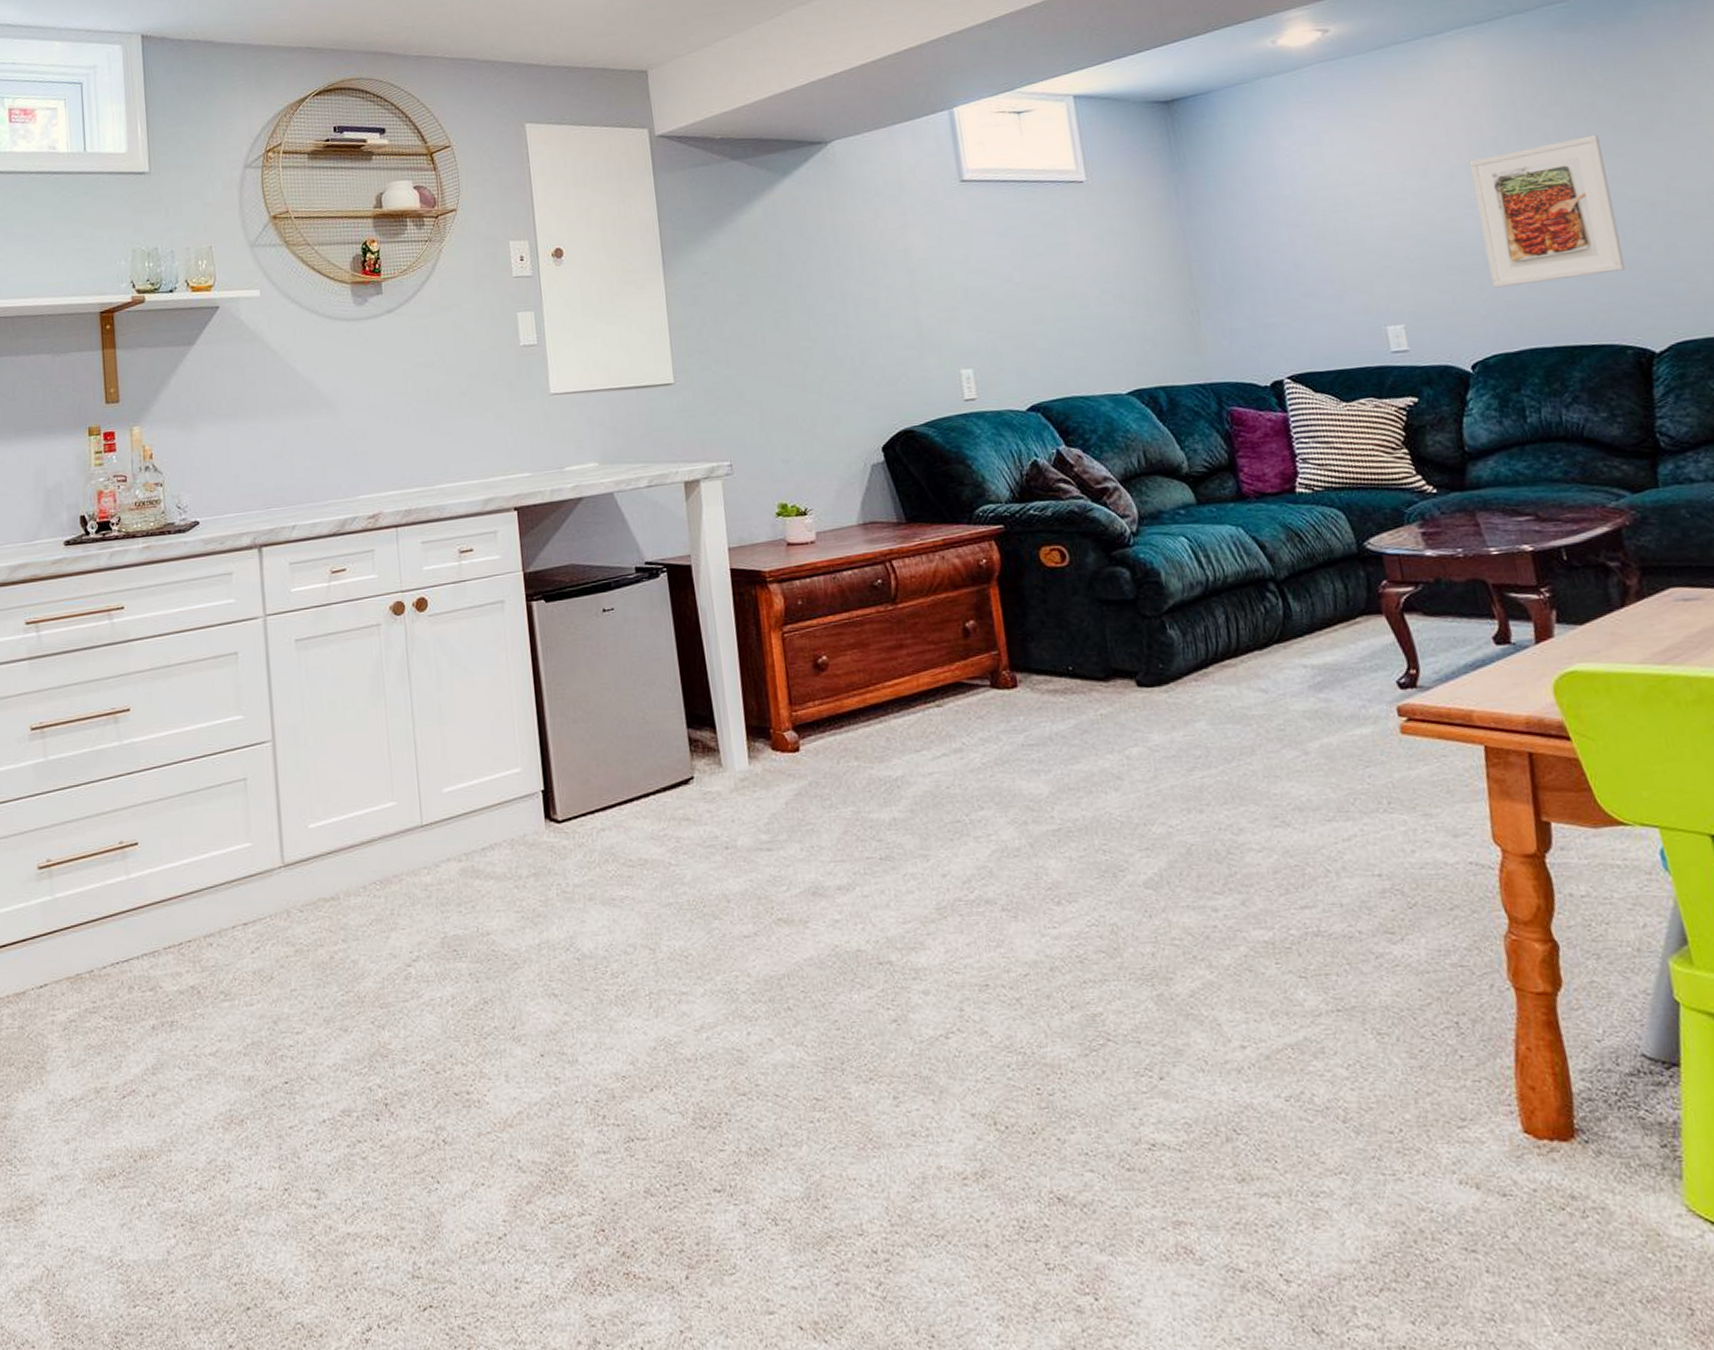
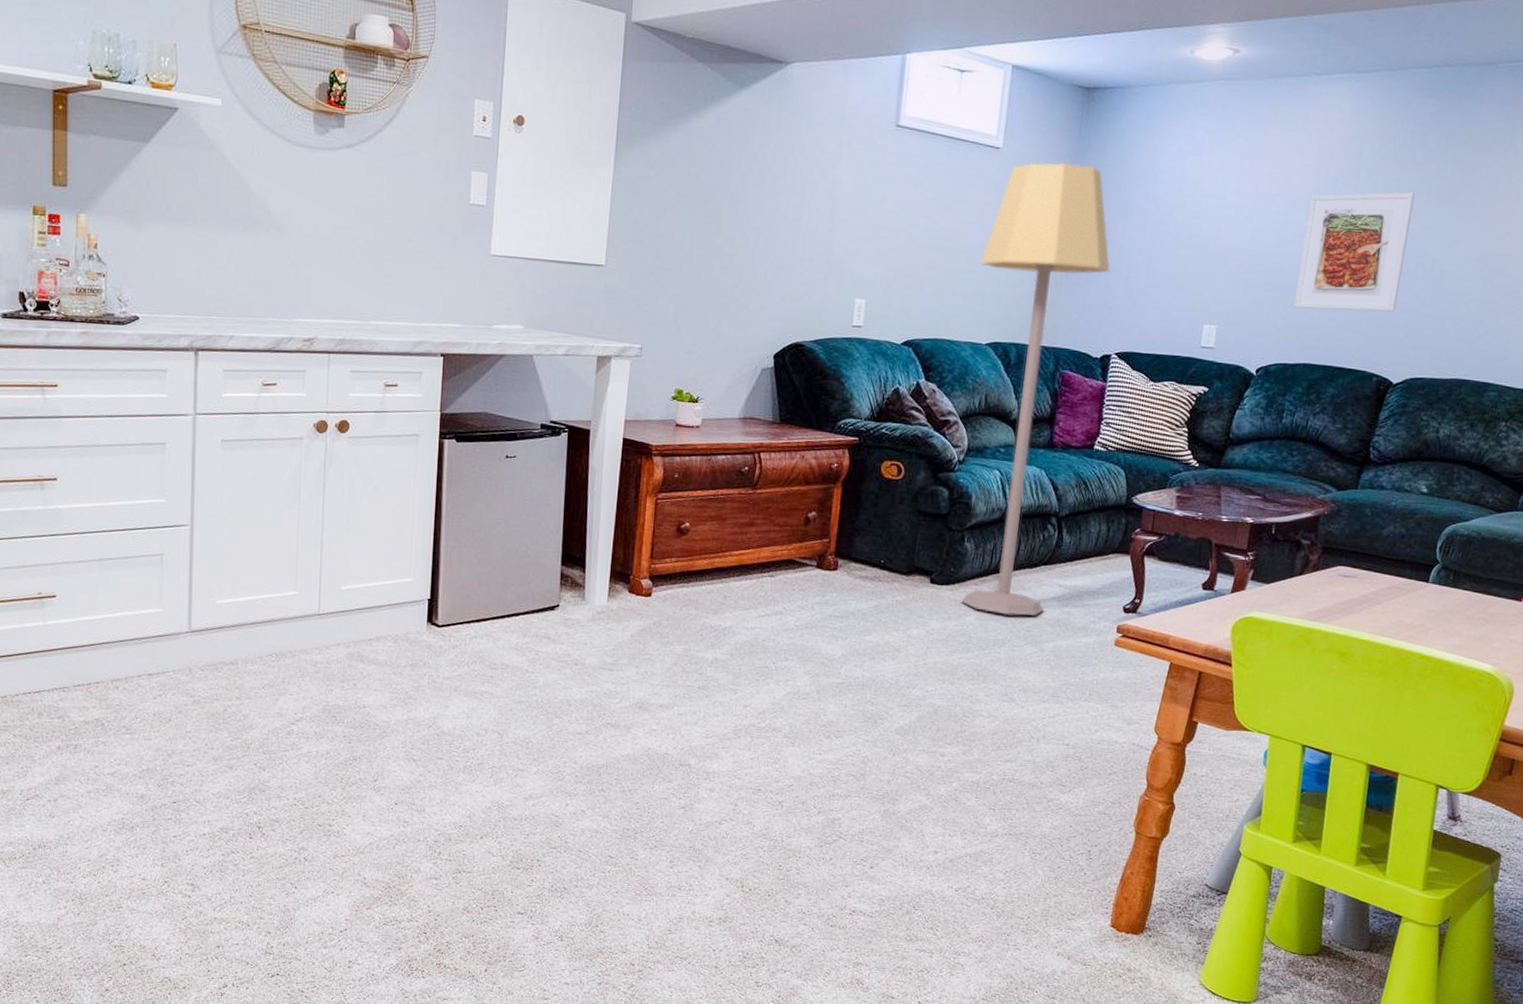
lamp: none [1094,180,1293,713] -> present [961,162,1111,617]

